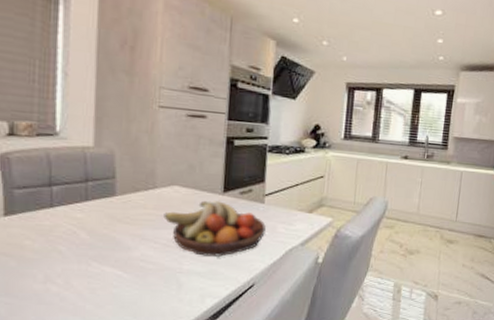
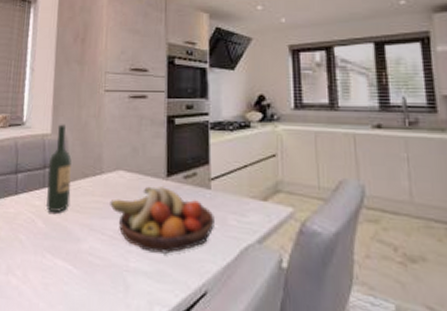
wine bottle: none [89,137,120,225] -> present [45,124,72,214]

